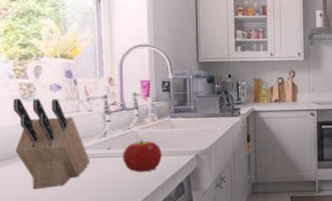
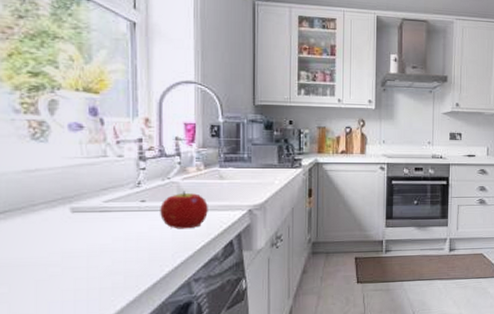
knife block: present [12,98,90,190] -> none [18,138,119,248]

